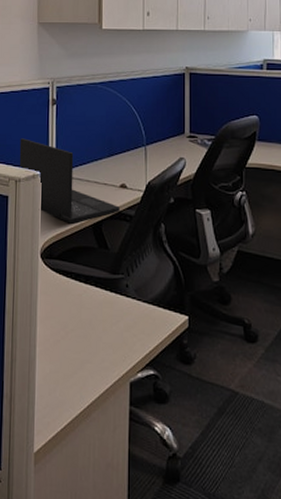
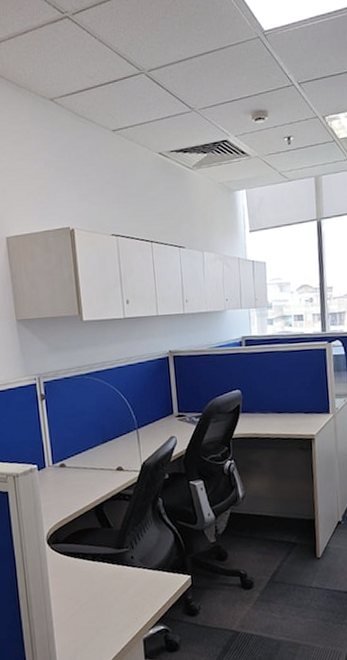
laptop: present [19,138,120,224] -> none [12,435,119,510]

